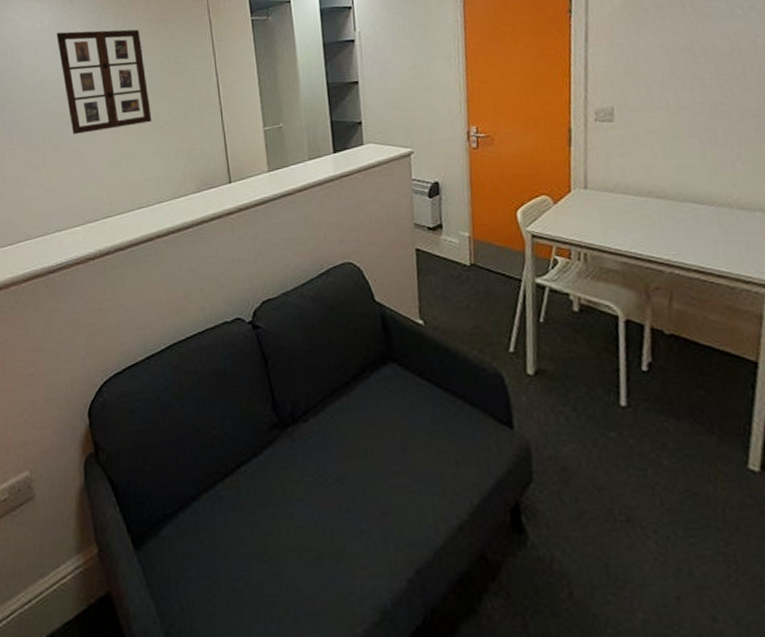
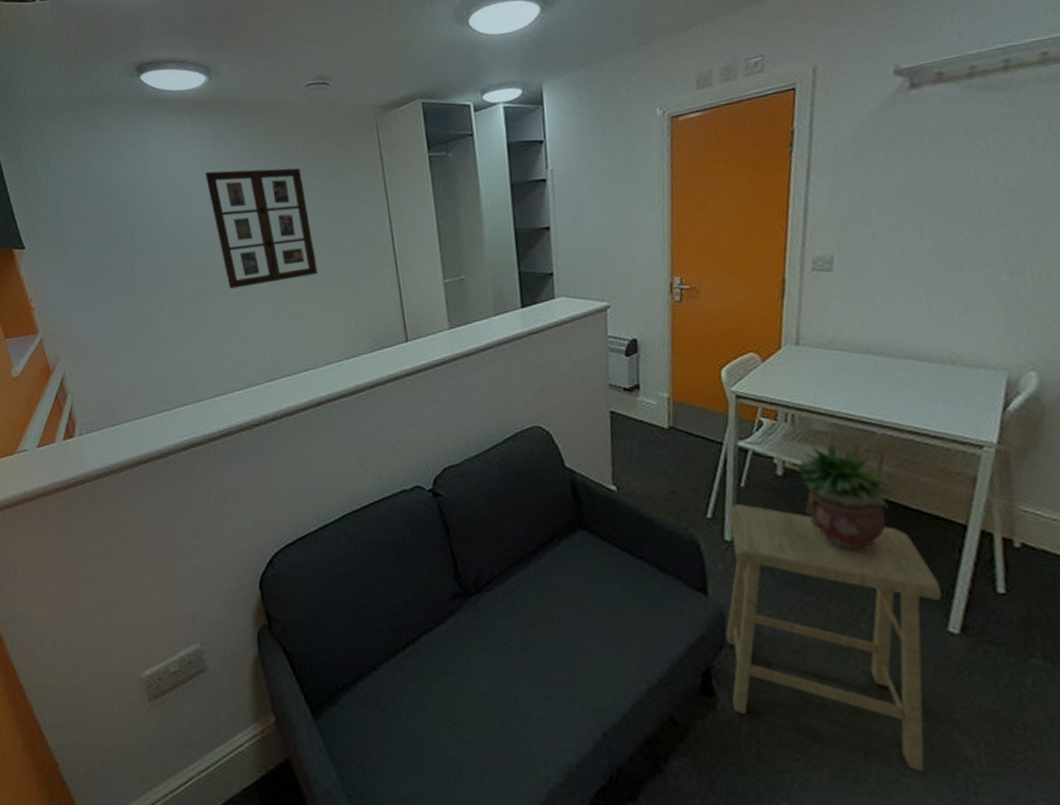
stool: none [529,339,740,618] -> present [725,504,942,772]
potted plant: none [591,279,688,384] -> present [796,441,898,549]

